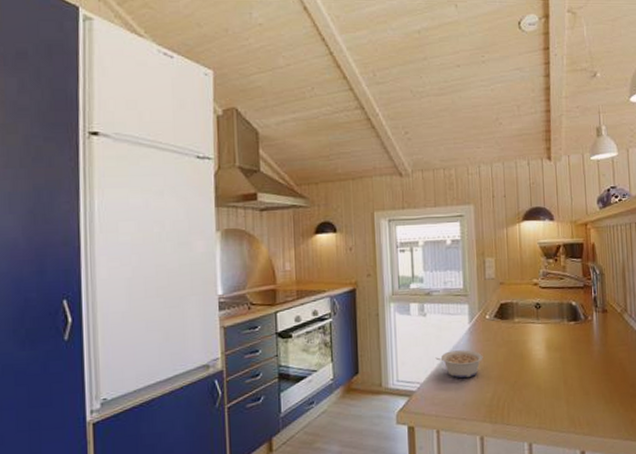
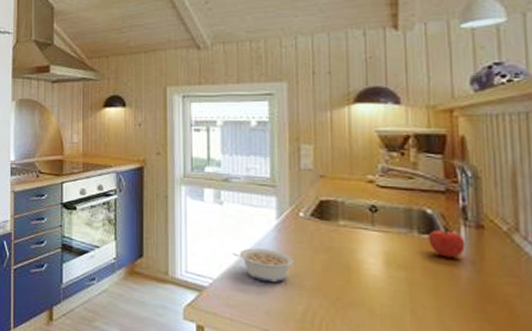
fruit: none [573,315,596,338] -> present [428,228,465,258]

